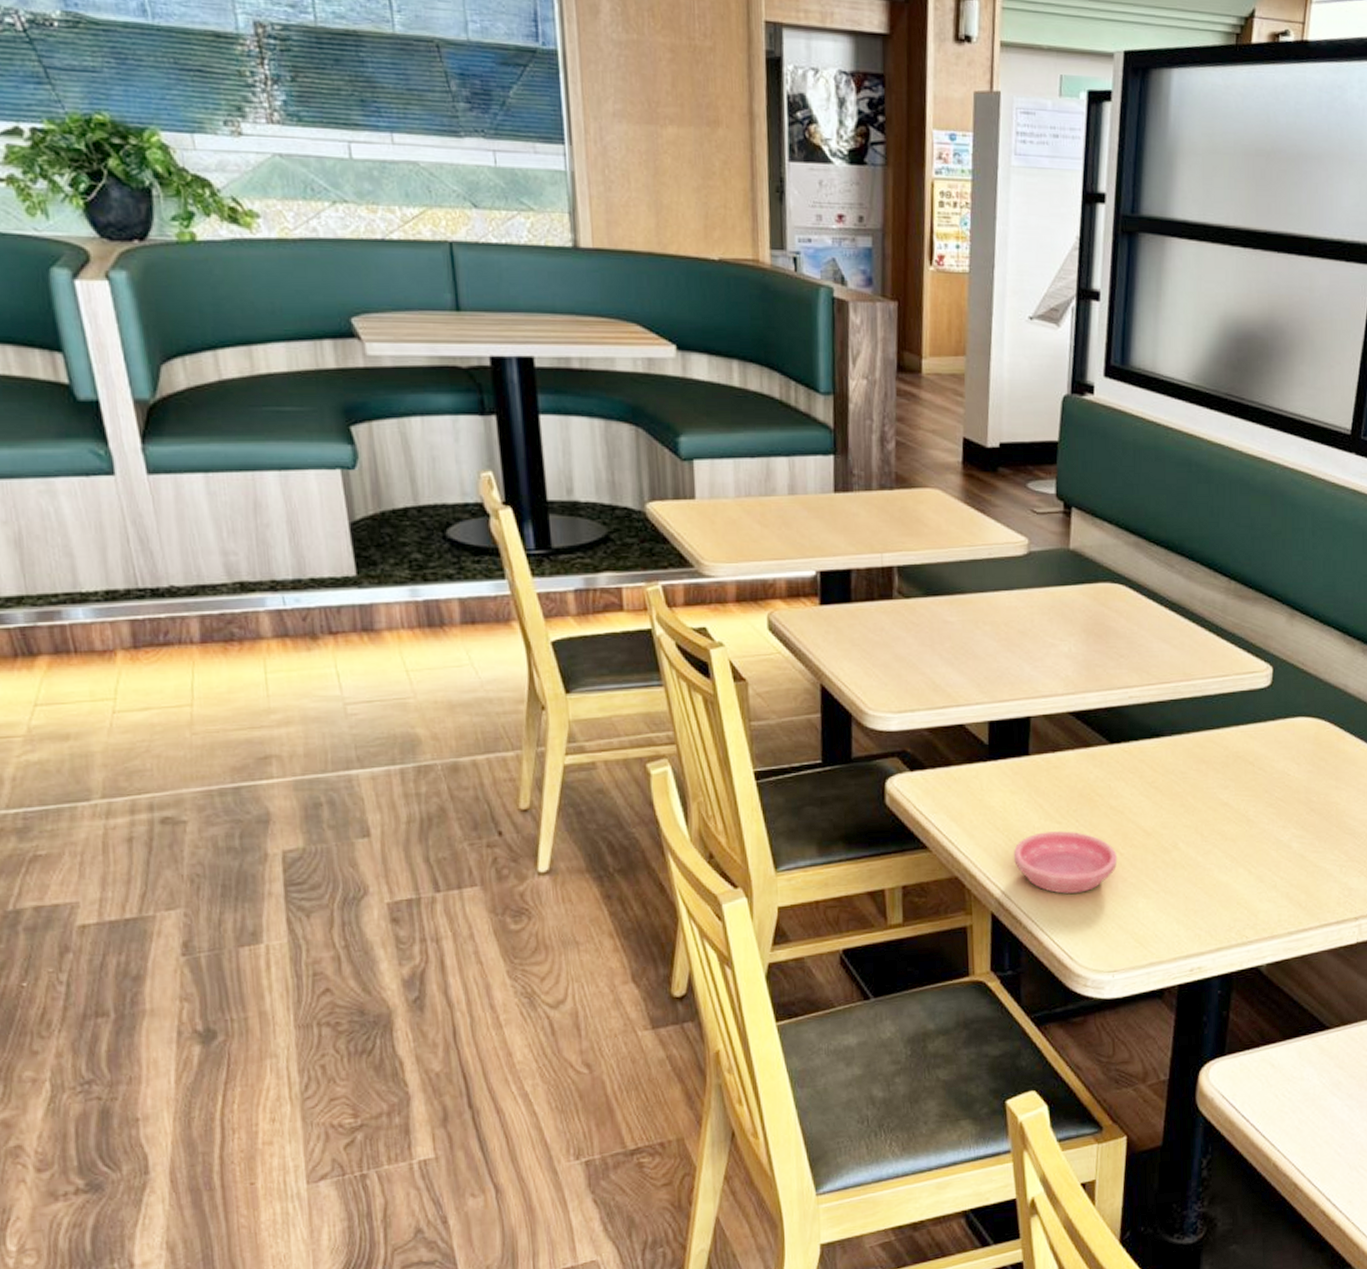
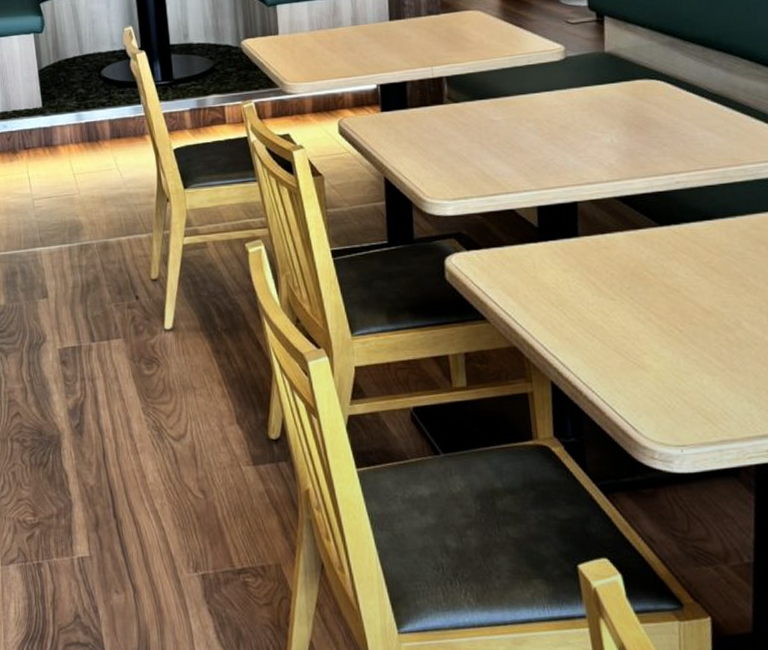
saucer: present [1013,831,1118,894] -> none [569,307,677,367]

